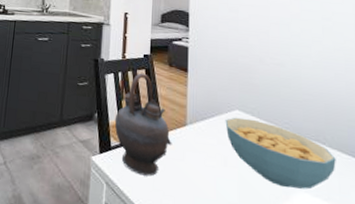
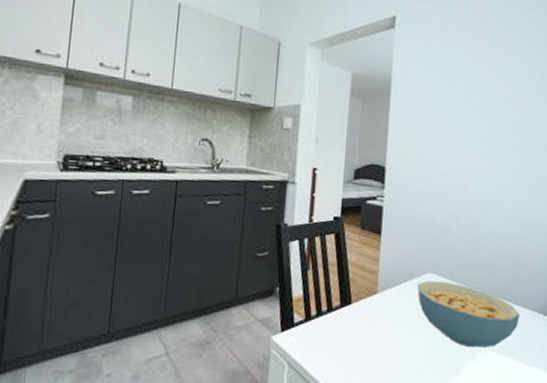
teapot: present [114,73,172,177] -> none [298,238,361,351]

